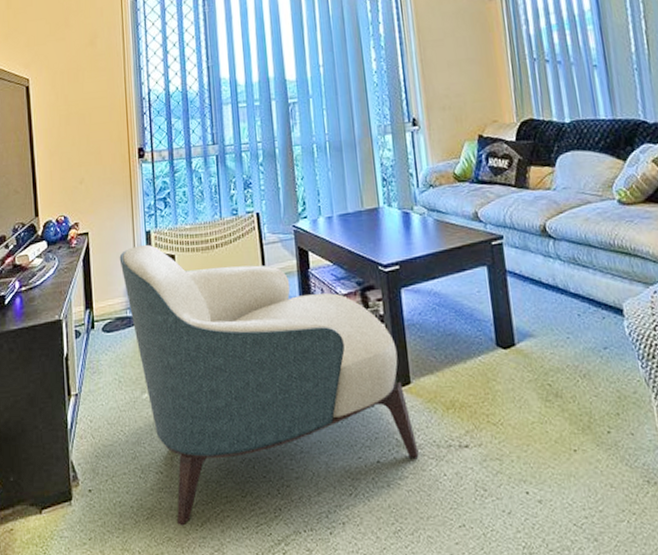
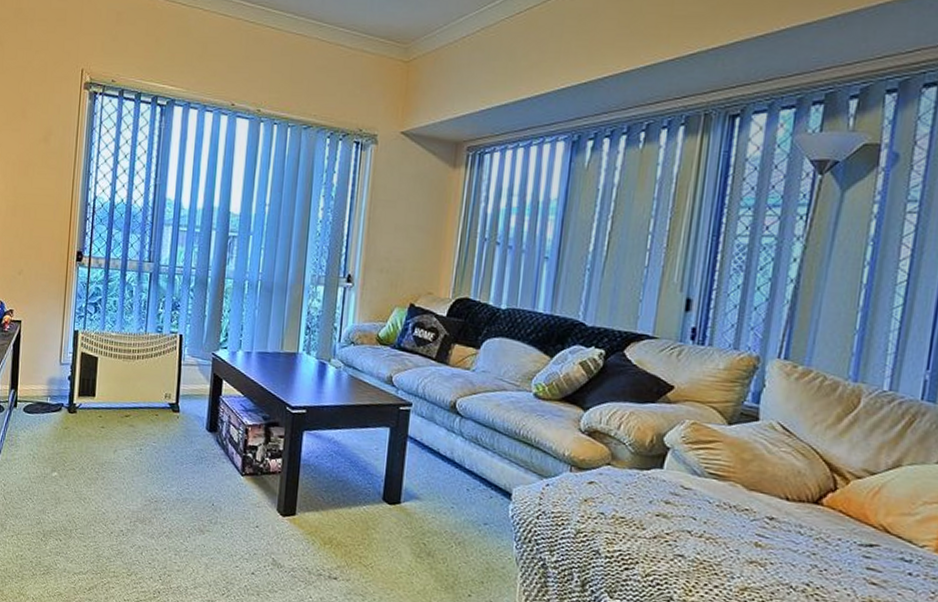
armchair: present [119,244,419,527] -> none [46,342,291,587]

